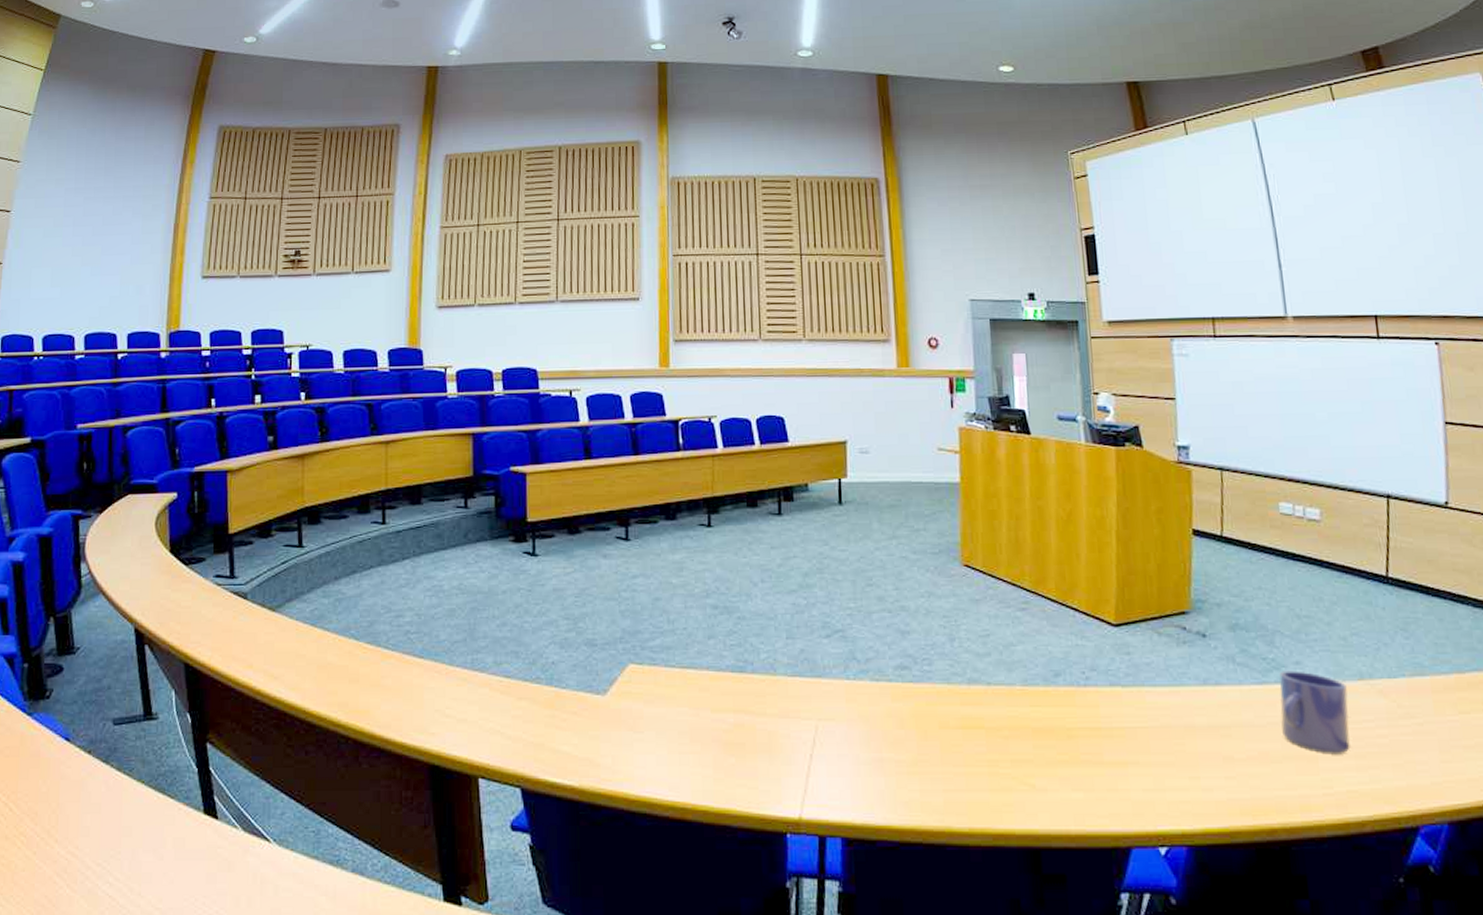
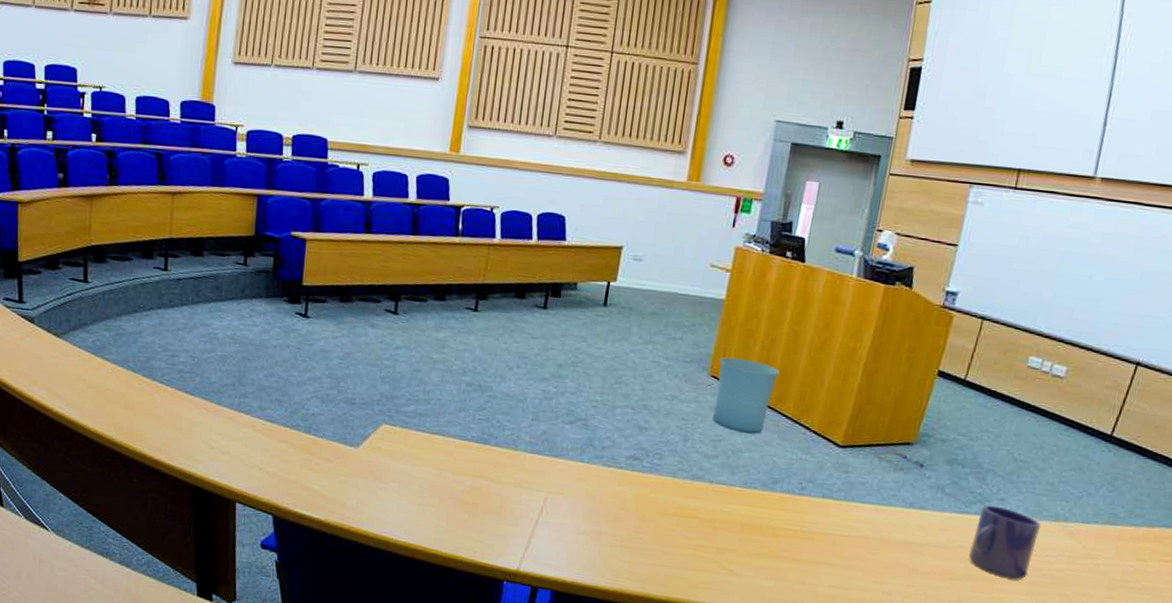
waste bin: none [968,542,1033,624] -> present [712,357,780,434]

